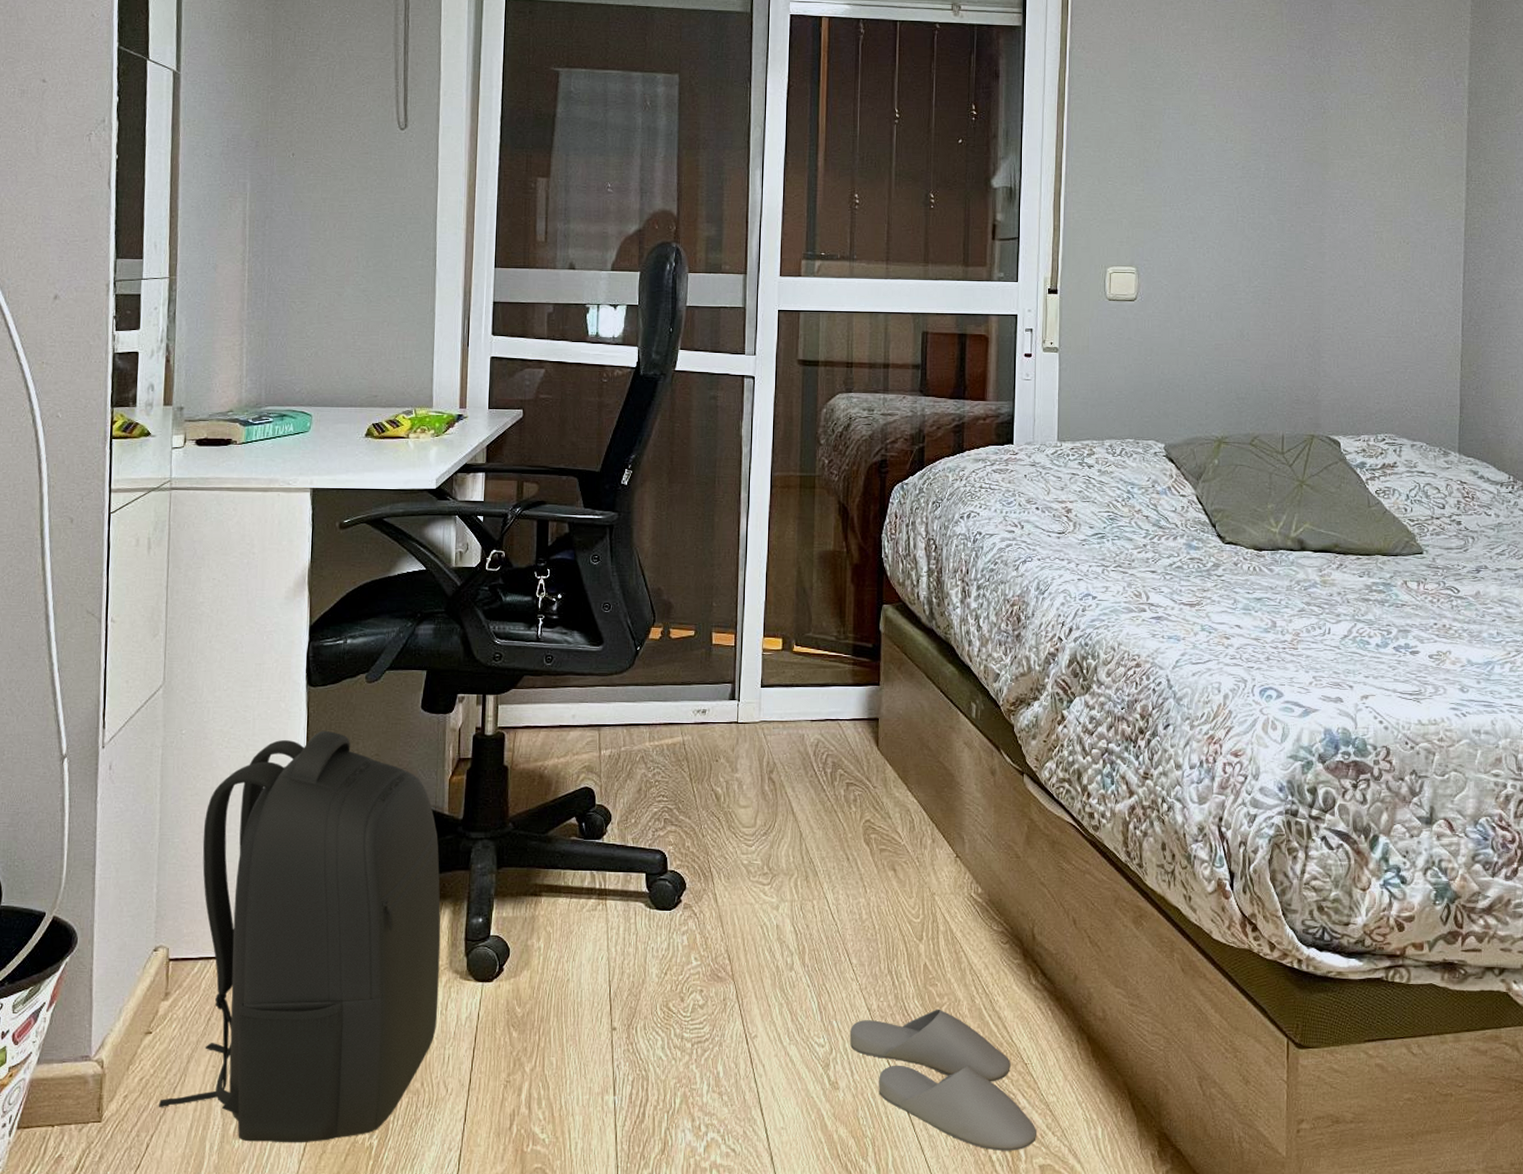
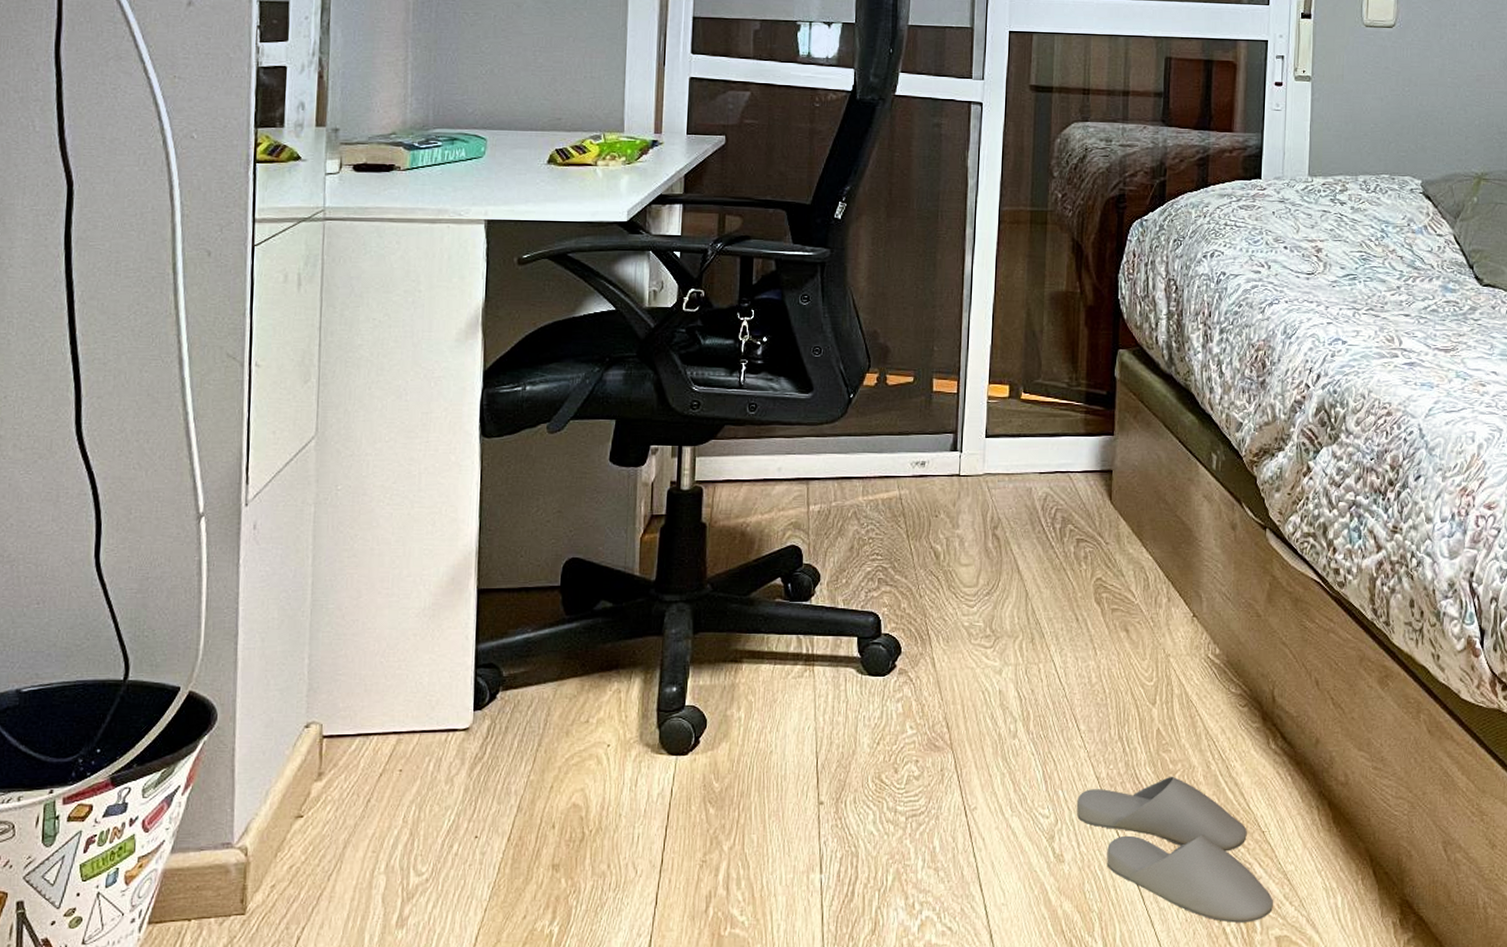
backpack: present [159,730,441,1143] -> none [311,485,631,933]

